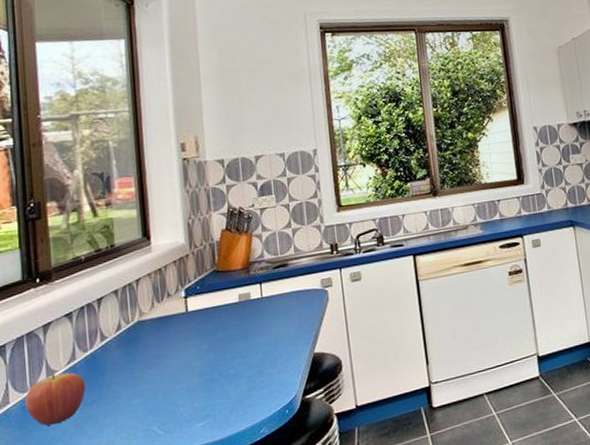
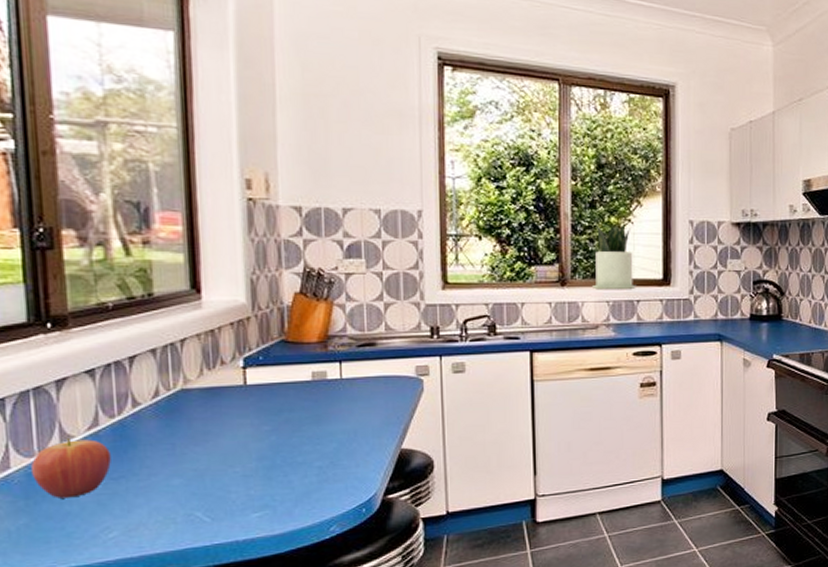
planter: none [456,137,496,196] -> present [591,223,636,290]

